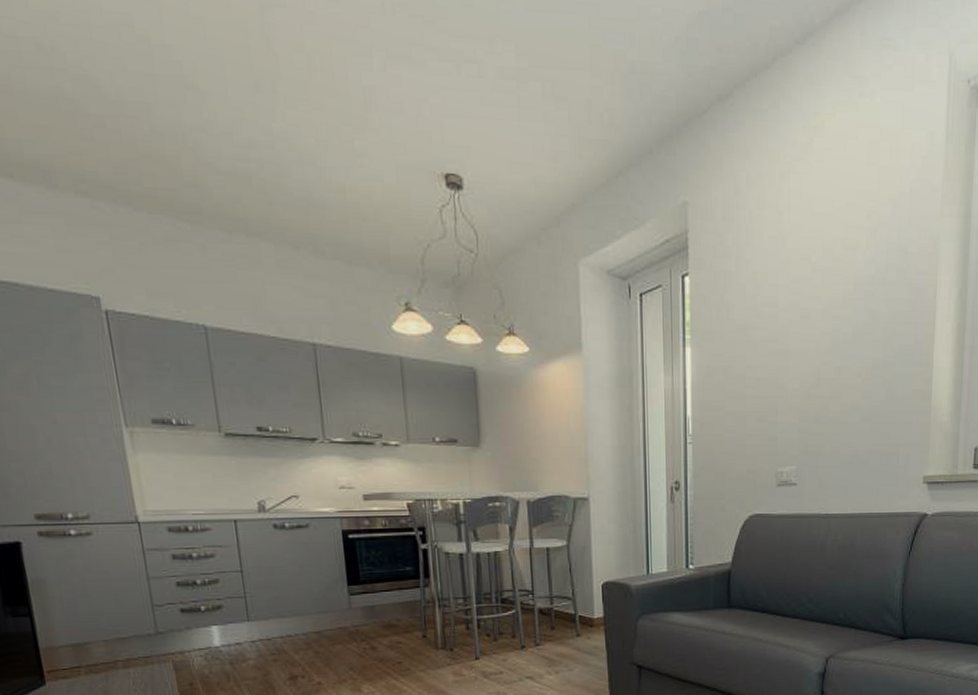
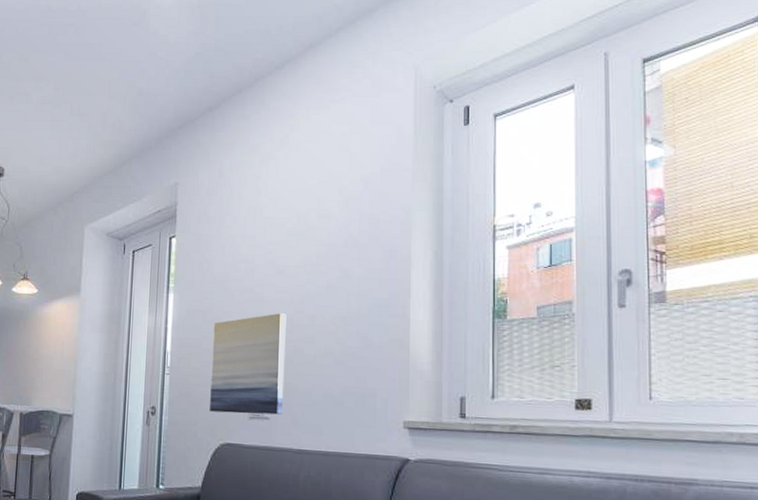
wall art: none [736,366,812,482] -> present [210,313,286,415]

